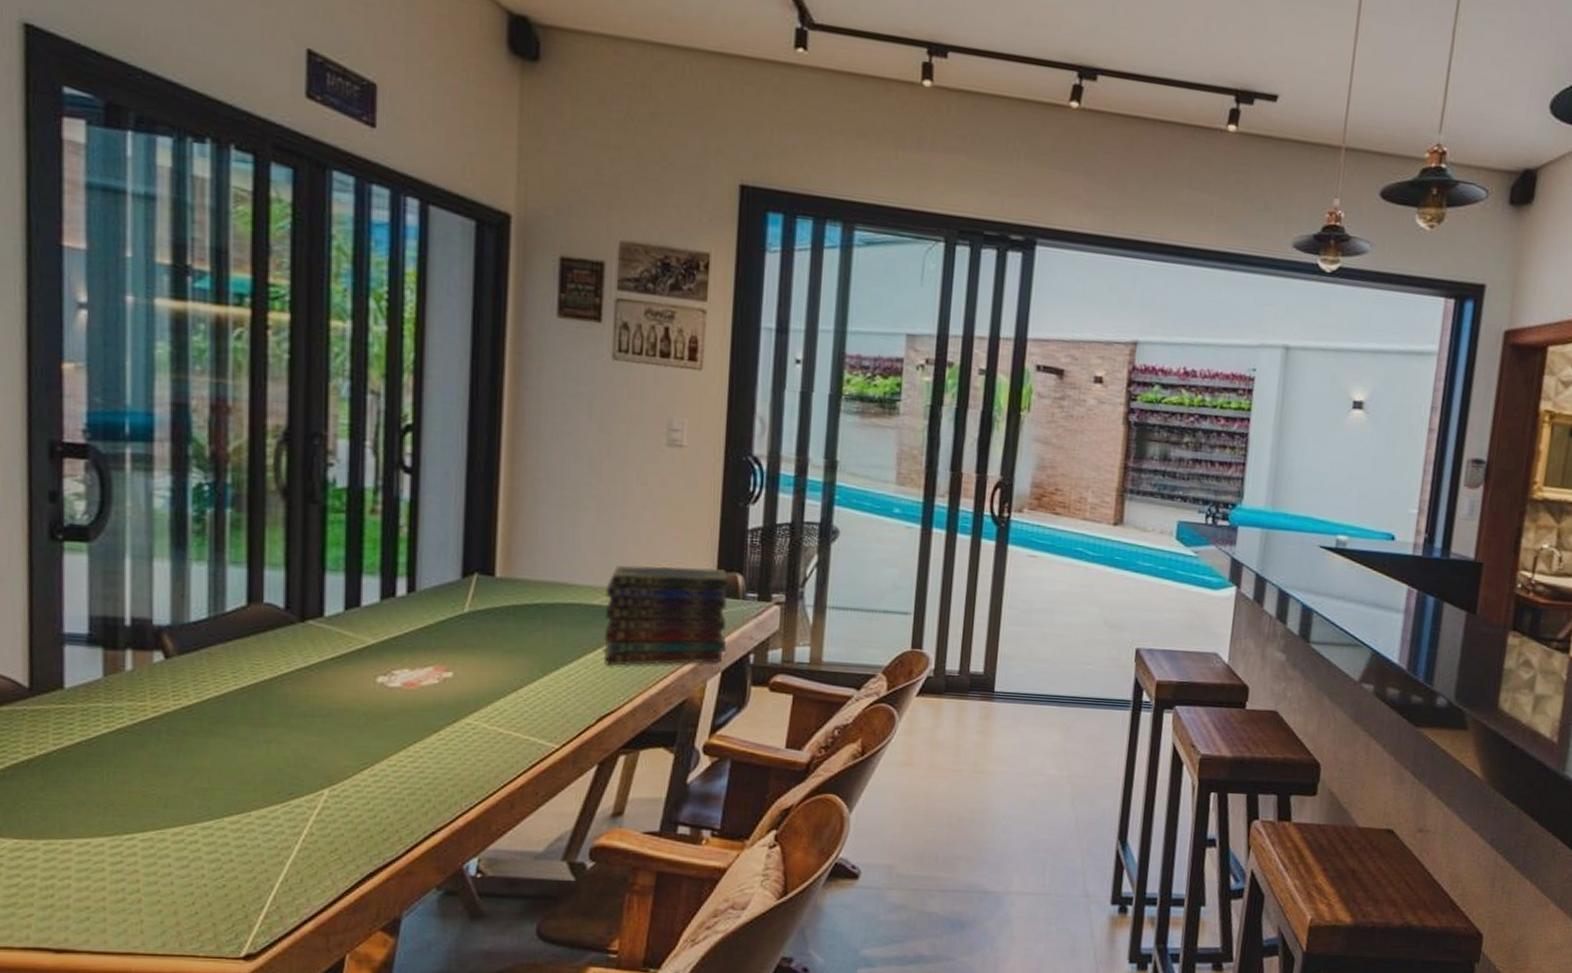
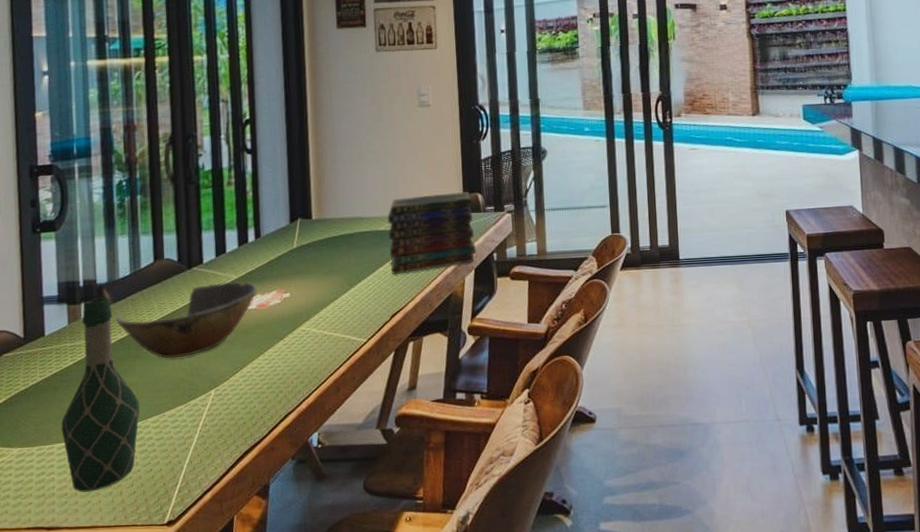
wine bottle: none [85,645,212,907] -> present [61,297,140,492]
bowl: none [180,645,406,742] -> present [115,281,258,359]

